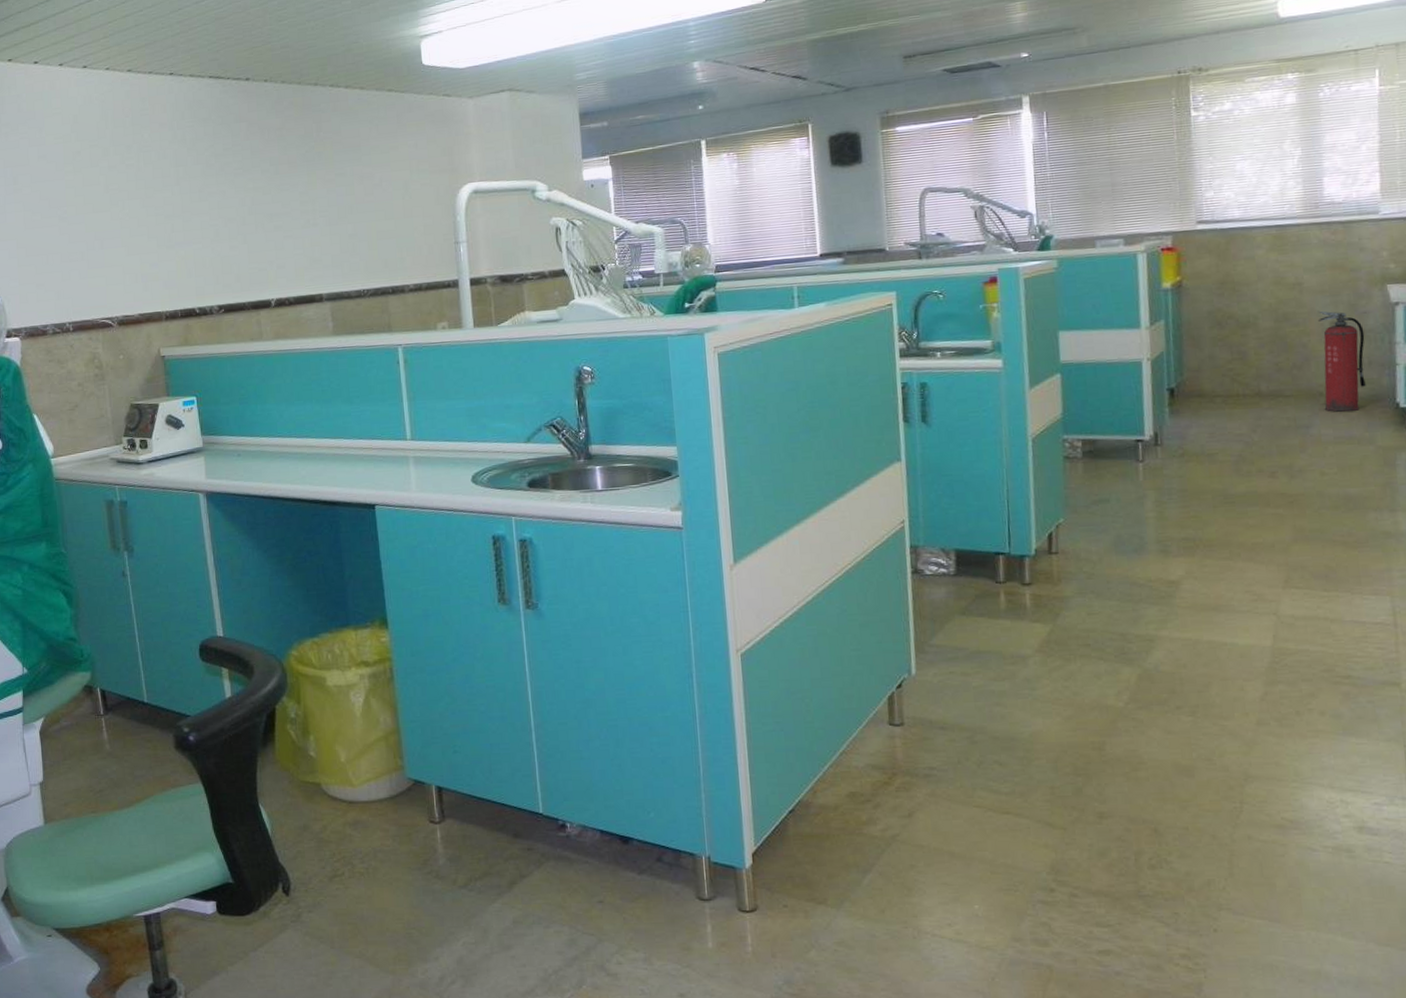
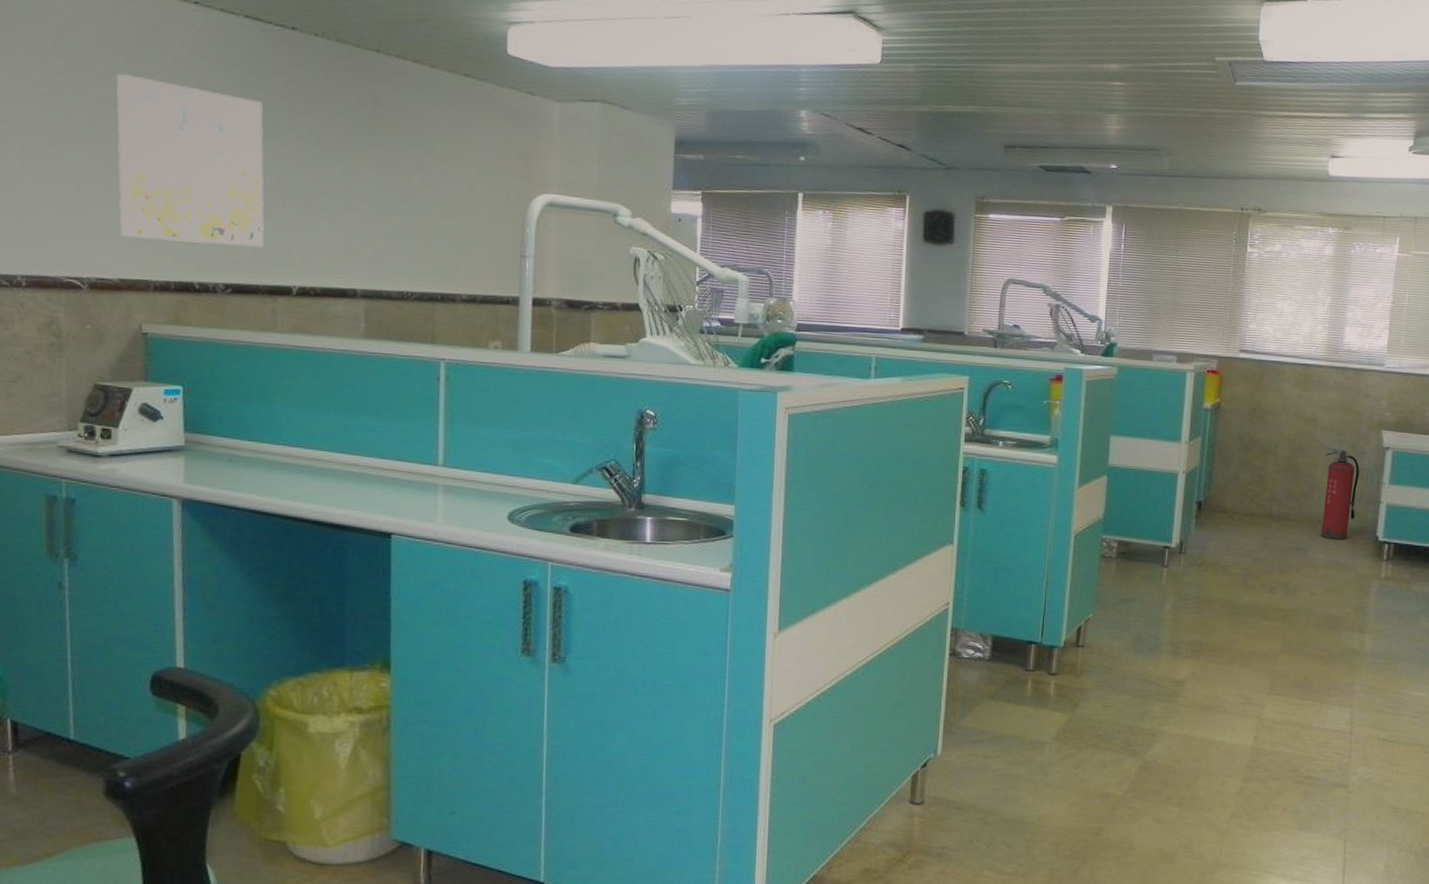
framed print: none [119,144,245,279] -> present [116,74,265,248]

